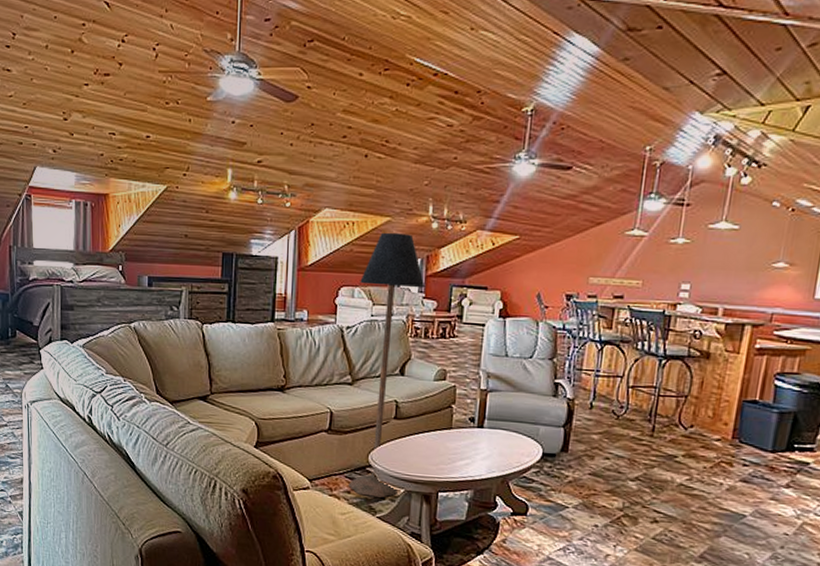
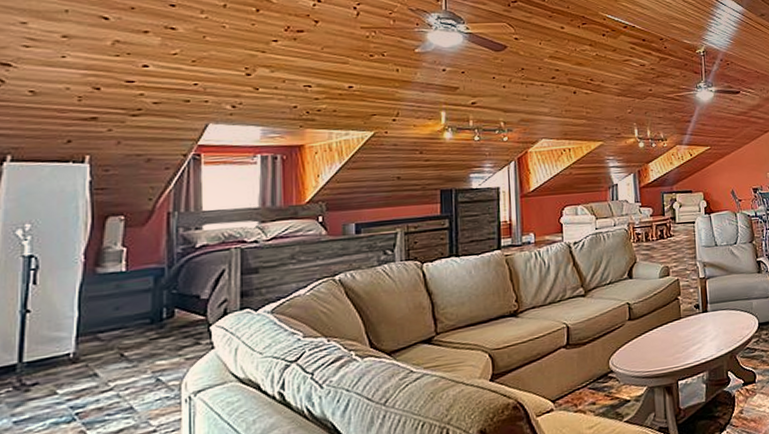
floor lamp: present [348,232,426,498] -> none [581,154,641,403]

